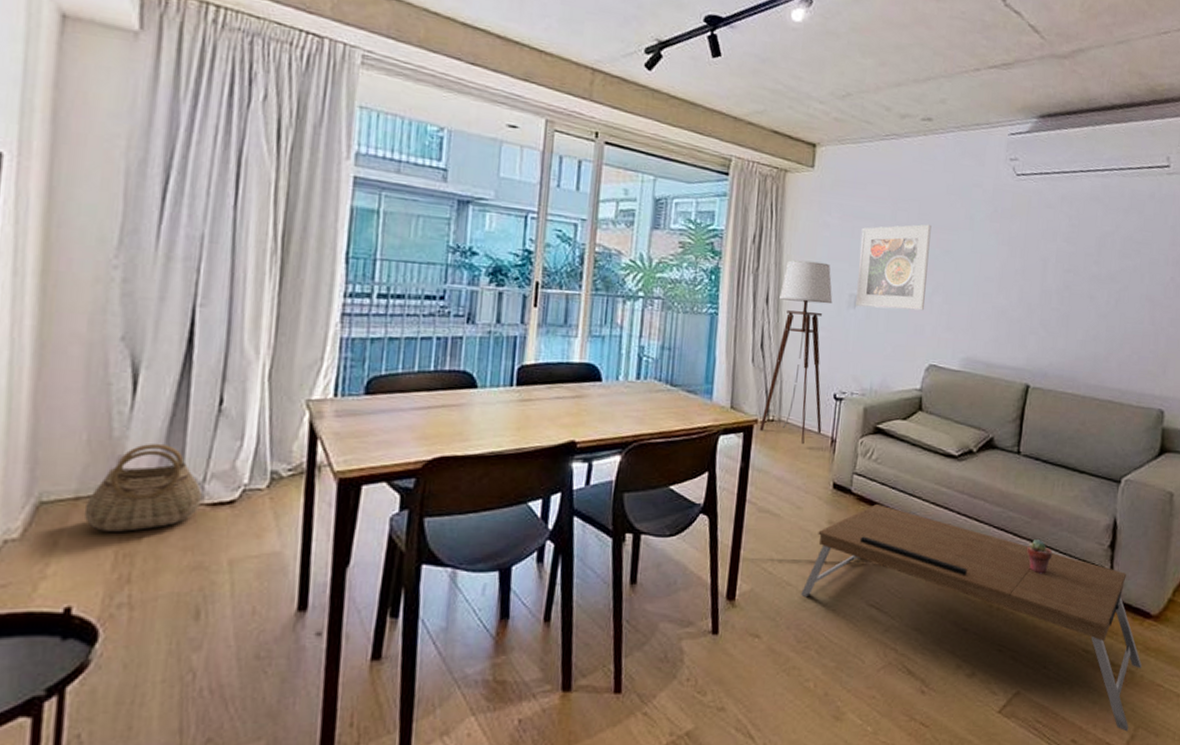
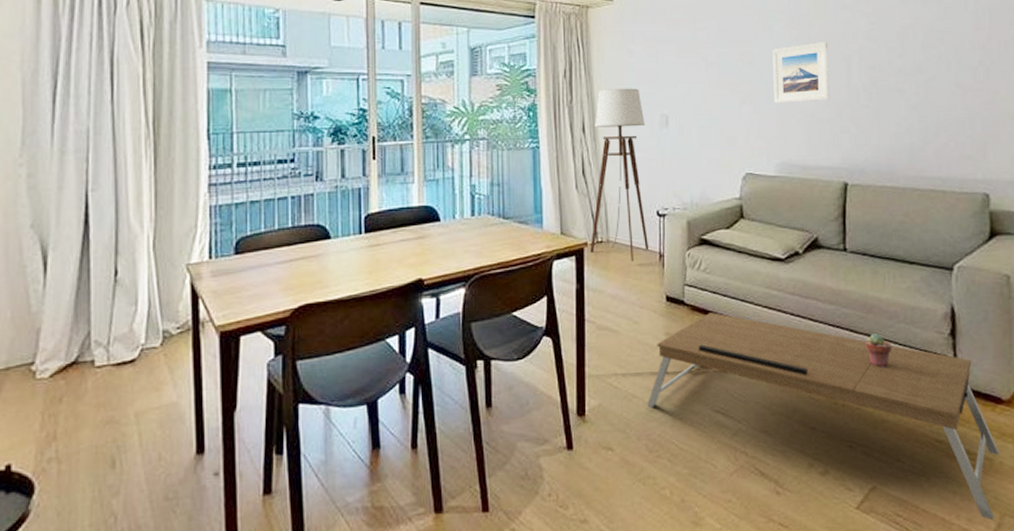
basket: present [83,444,203,532] -> none [14,315,109,396]
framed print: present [856,224,931,311] -> none [665,40,735,125]
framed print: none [966,238,1028,299] -> present [772,41,830,104]

